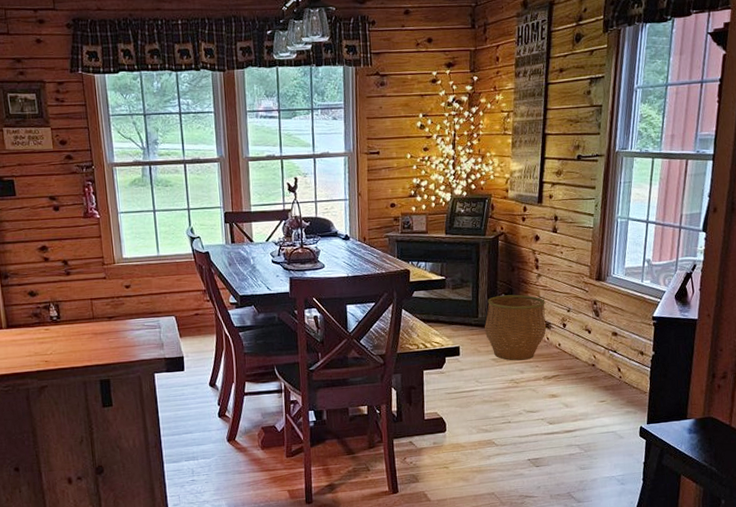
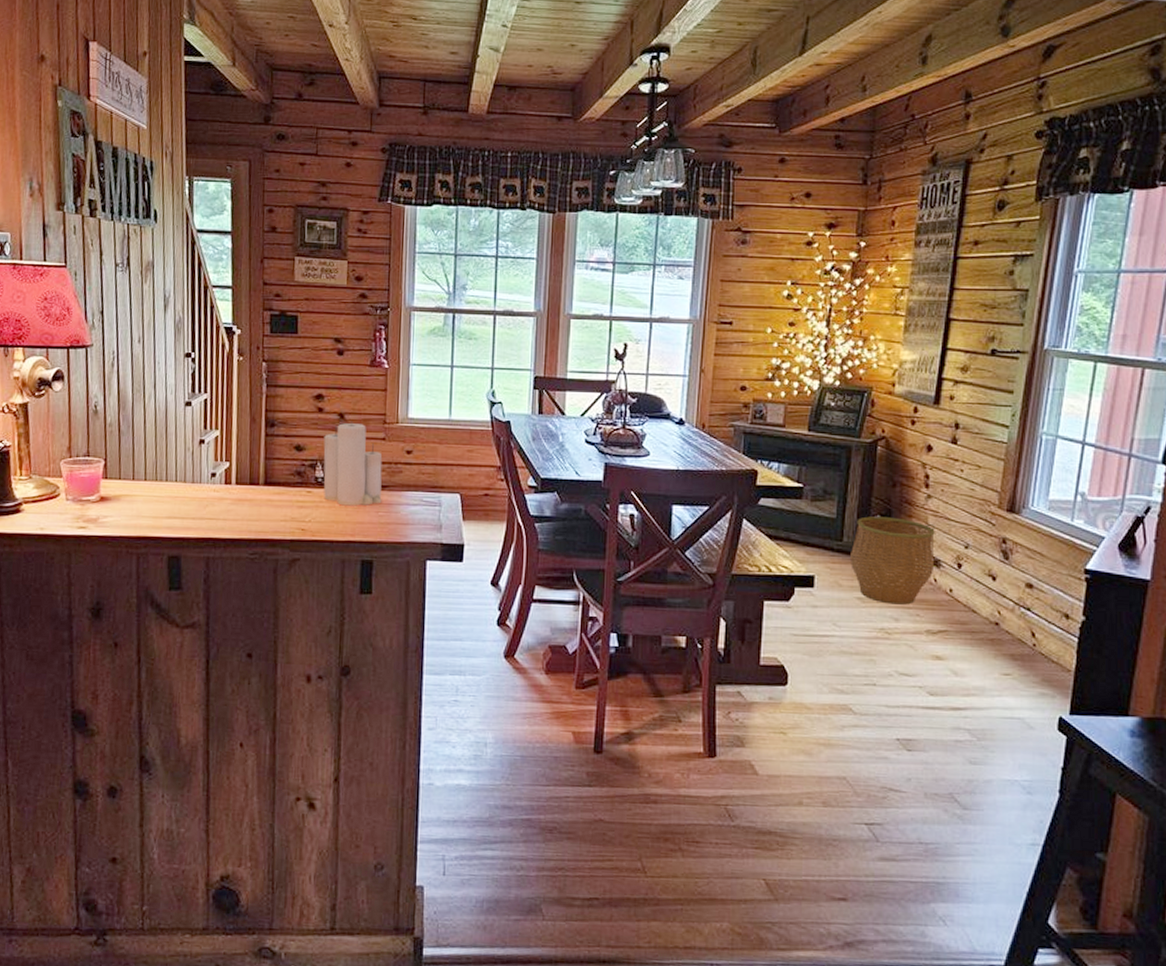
candle: none [53,266,110,338] -> present [323,421,383,506]

